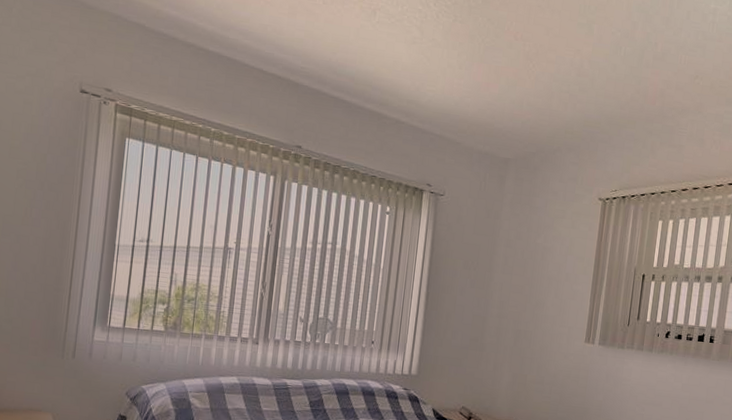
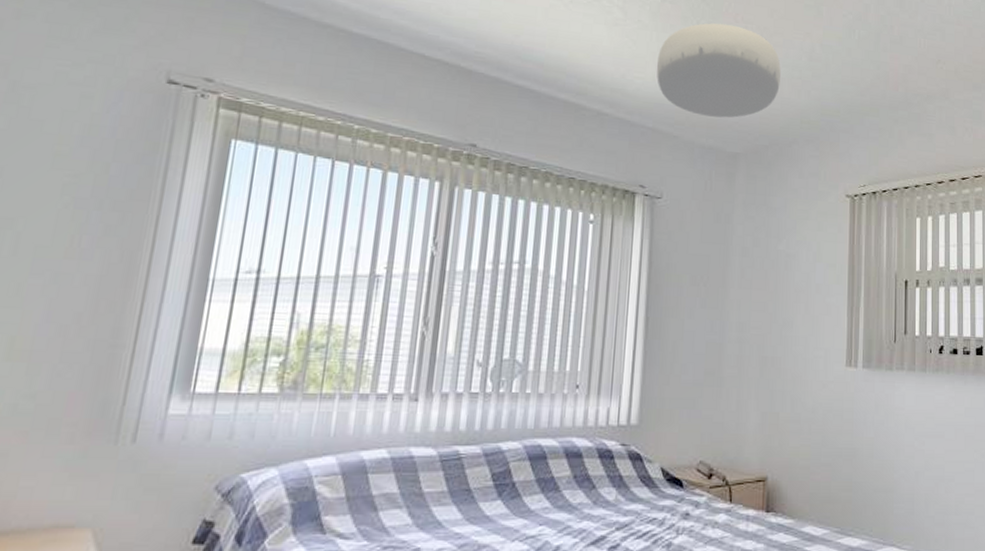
ceiling light: none [445,41,552,128] -> present [656,23,781,118]

